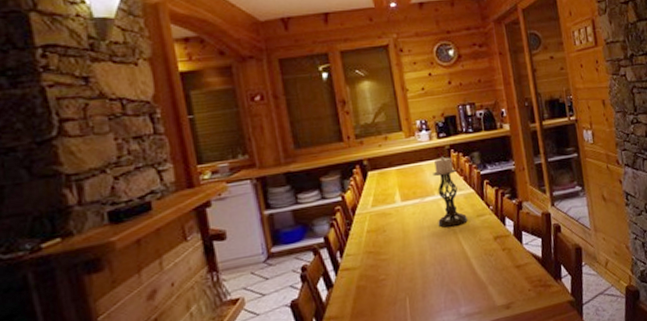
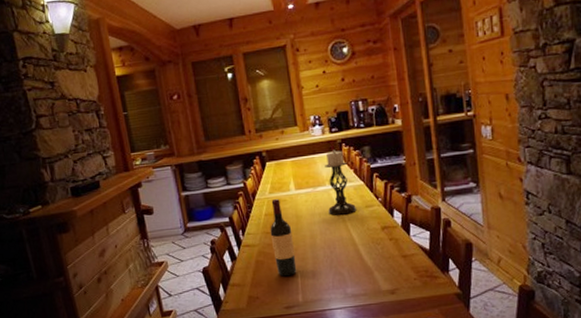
wine bottle: none [373,213,405,302] -> present [270,199,297,277]

